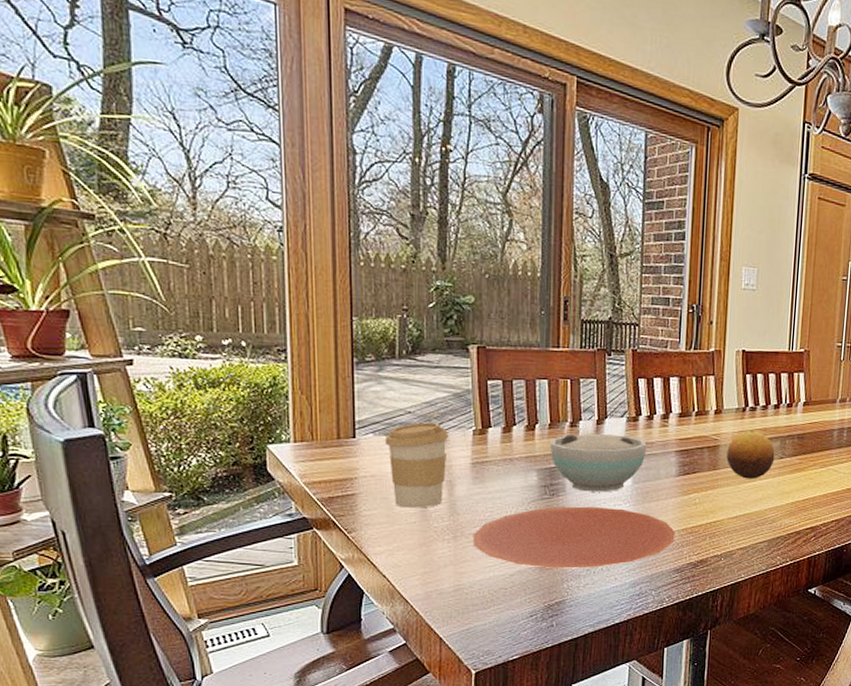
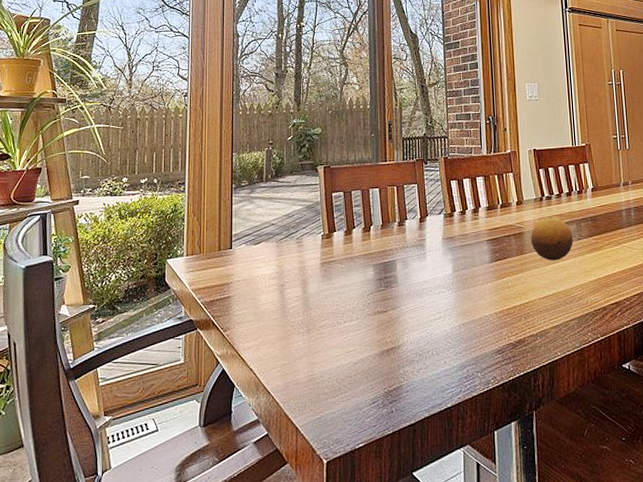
coffee cup: present [384,422,448,508] -> none [254,231,302,306]
plate: present [473,506,675,569] -> none [322,295,494,355]
bowl: present [551,433,647,492] -> none [383,229,463,282]

